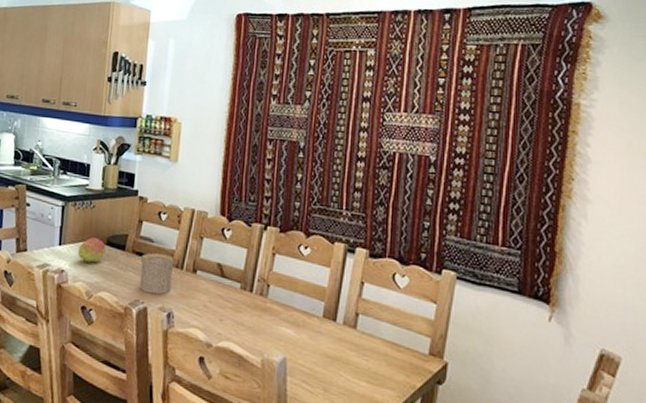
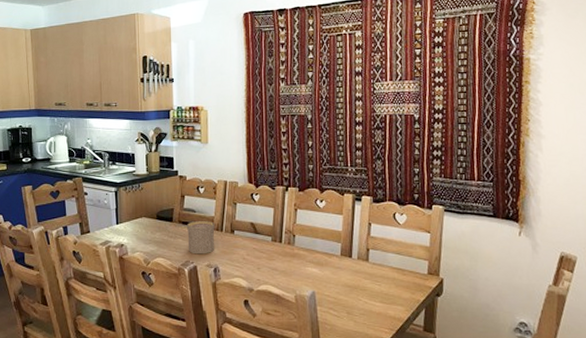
fruit: present [77,238,106,263] -> none [133,215,156,235]

